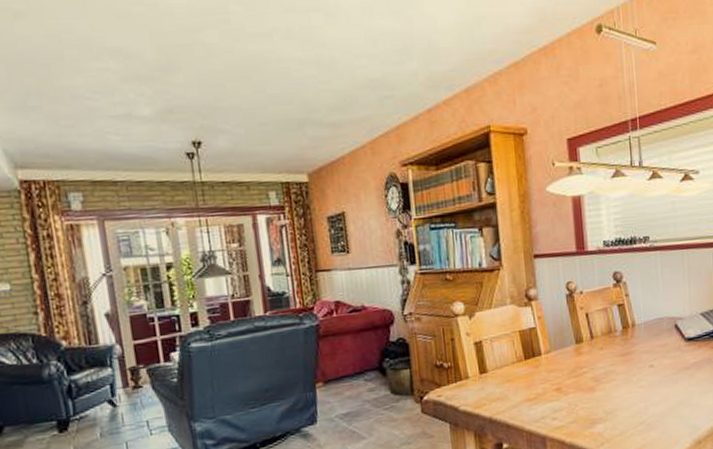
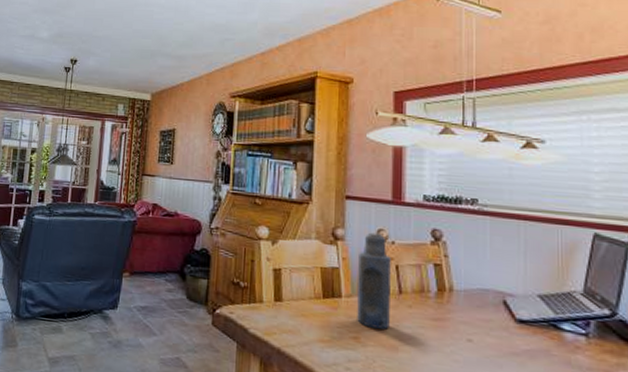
bottle: none [552,286,586,377] -> present [357,232,391,329]

